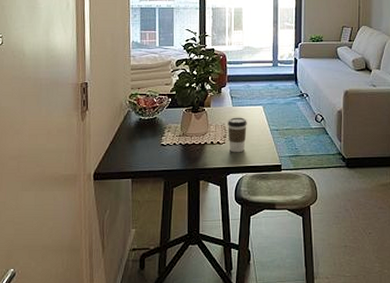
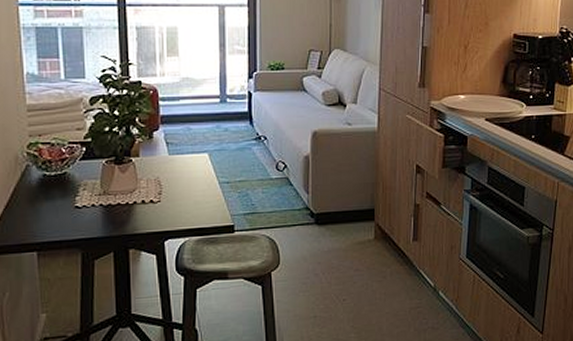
coffee cup: present [228,117,247,153] -> none [163,168,189,213]

